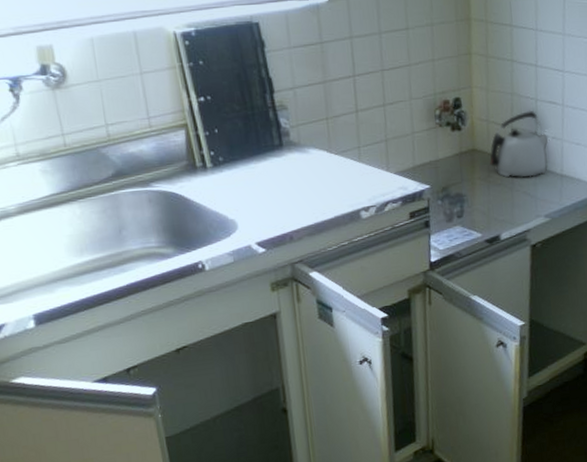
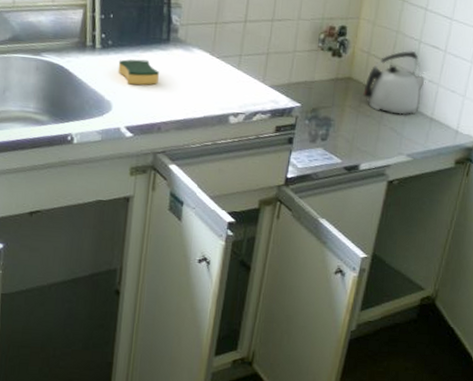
sponge: none [234,170,280,199] -> present [117,59,159,86]

